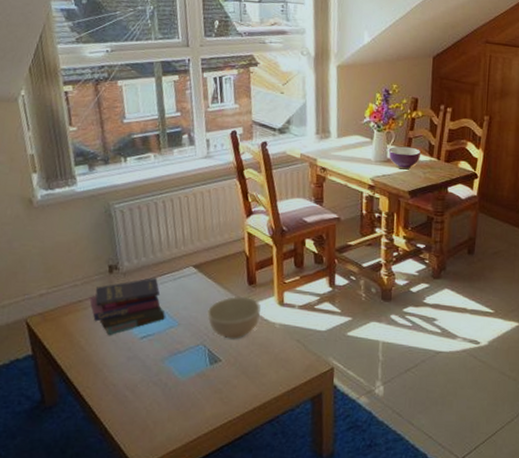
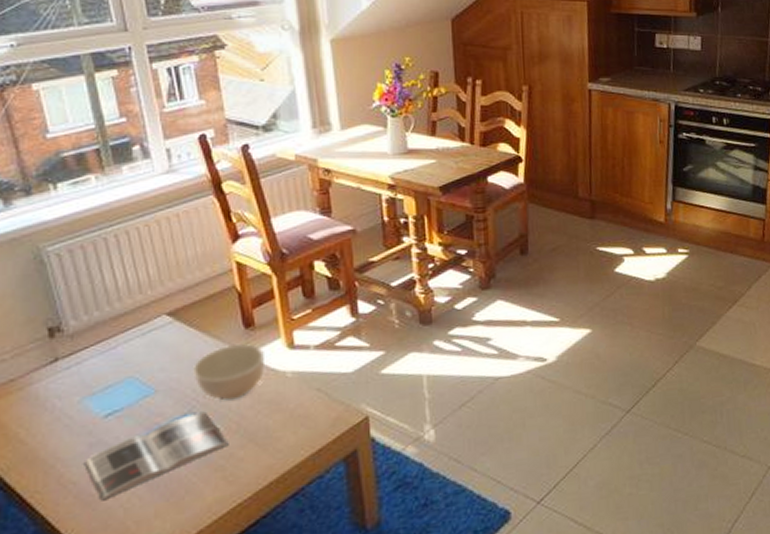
books: present [89,278,165,335] -> none [25,336,135,419]
magazine: none [122,345,227,402] -> present [84,411,229,501]
bowl: present [388,146,422,170] -> none [408,132,450,161]

